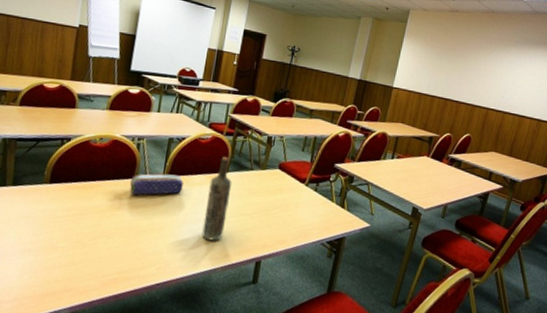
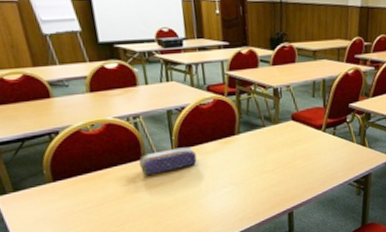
bottle: present [202,156,232,241] -> none [223,118,250,203]

